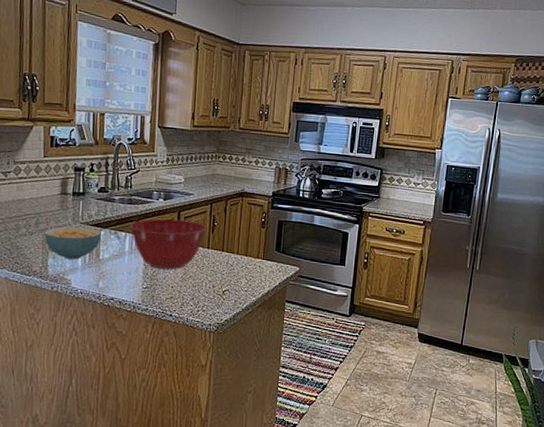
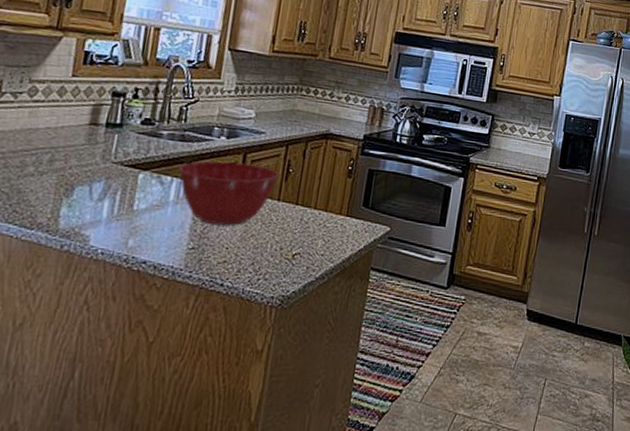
cereal bowl: present [44,226,101,260] -> none [59,166,139,210]

